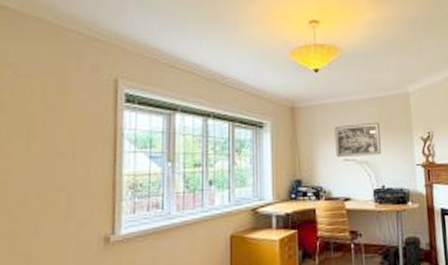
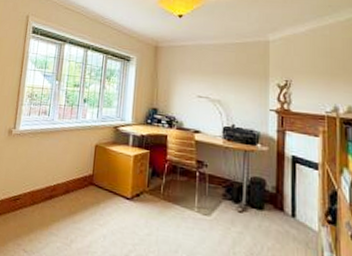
wall art: present [334,122,381,157] -> none [190,65,235,97]

